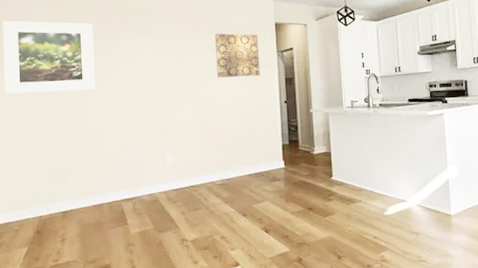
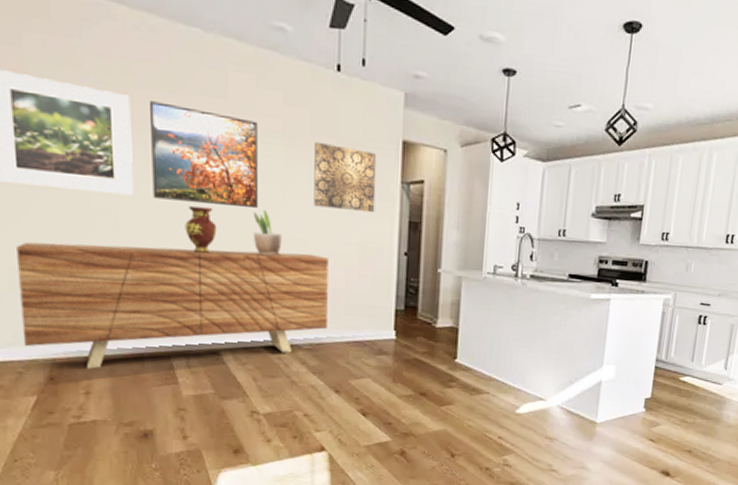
sideboard: none [18,112,233,221] -> present [17,242,329,369]
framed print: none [105,24,180,89] -> present [149,101,259,209]
decorative urn: none [130,90,152,124] -> present [185,206,217,254]
potted plant: none [177,86,197,119] -> present [254,210,282,257]

